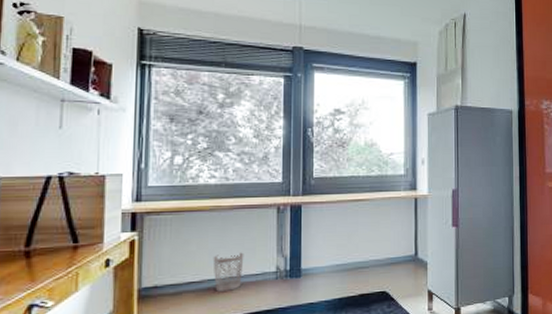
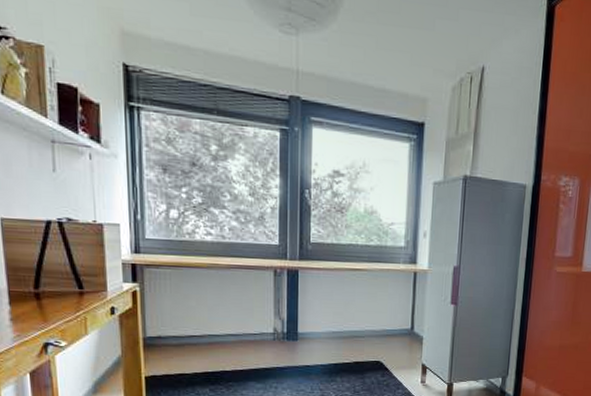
wastebasket: present [213,252,244,292] -> none [212,311,243,347]

